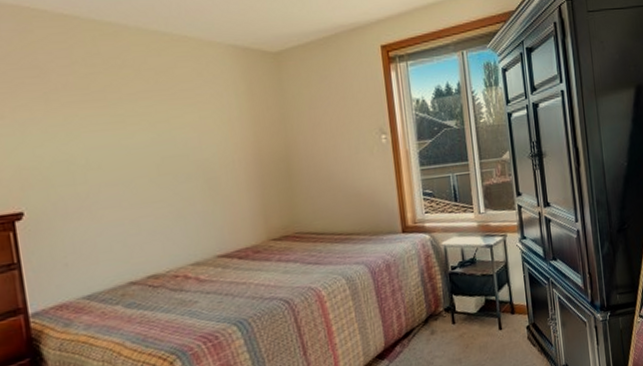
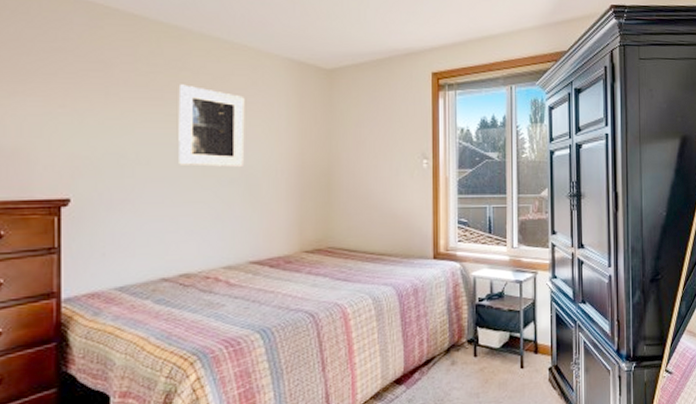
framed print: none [121,82,199,166] -> present [178,84,245,168]

